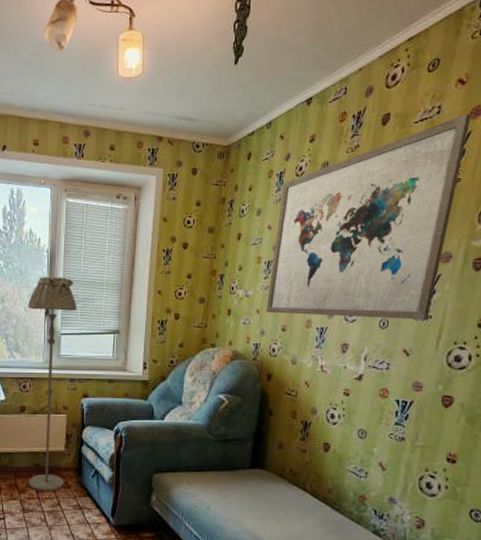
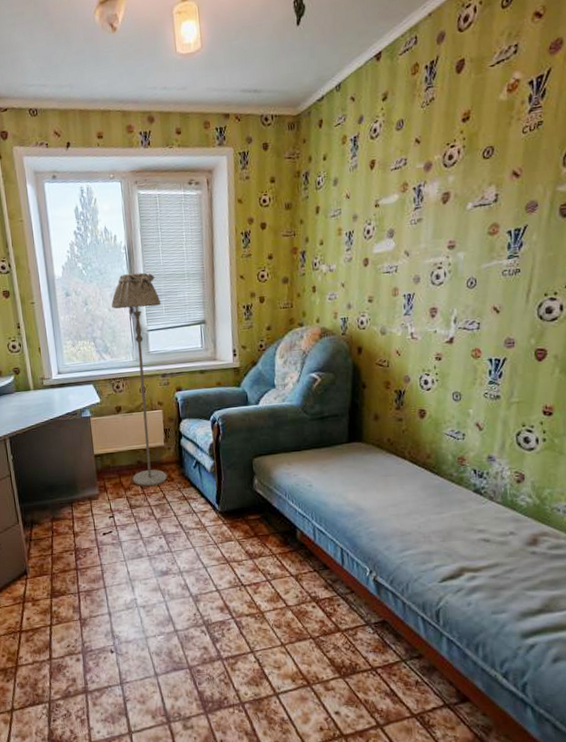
wall art: present [266,113,471,320] -> none [351,49,550,286]

